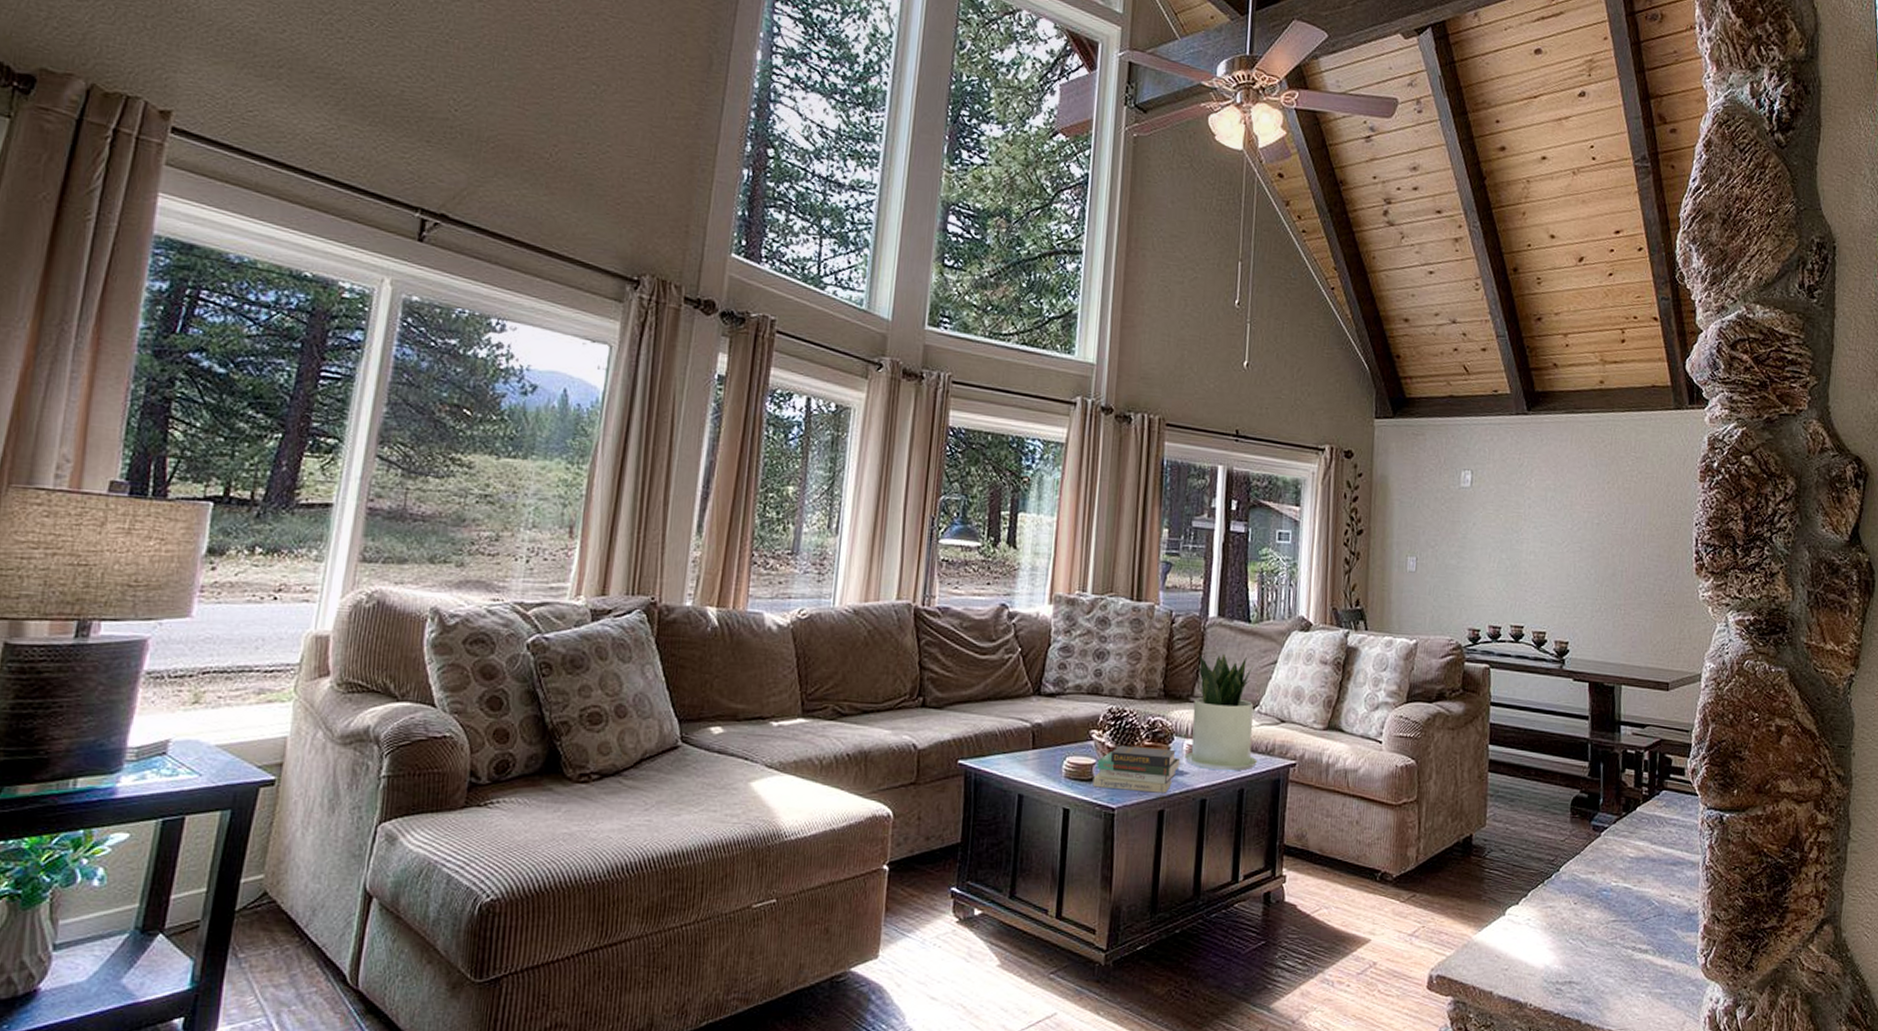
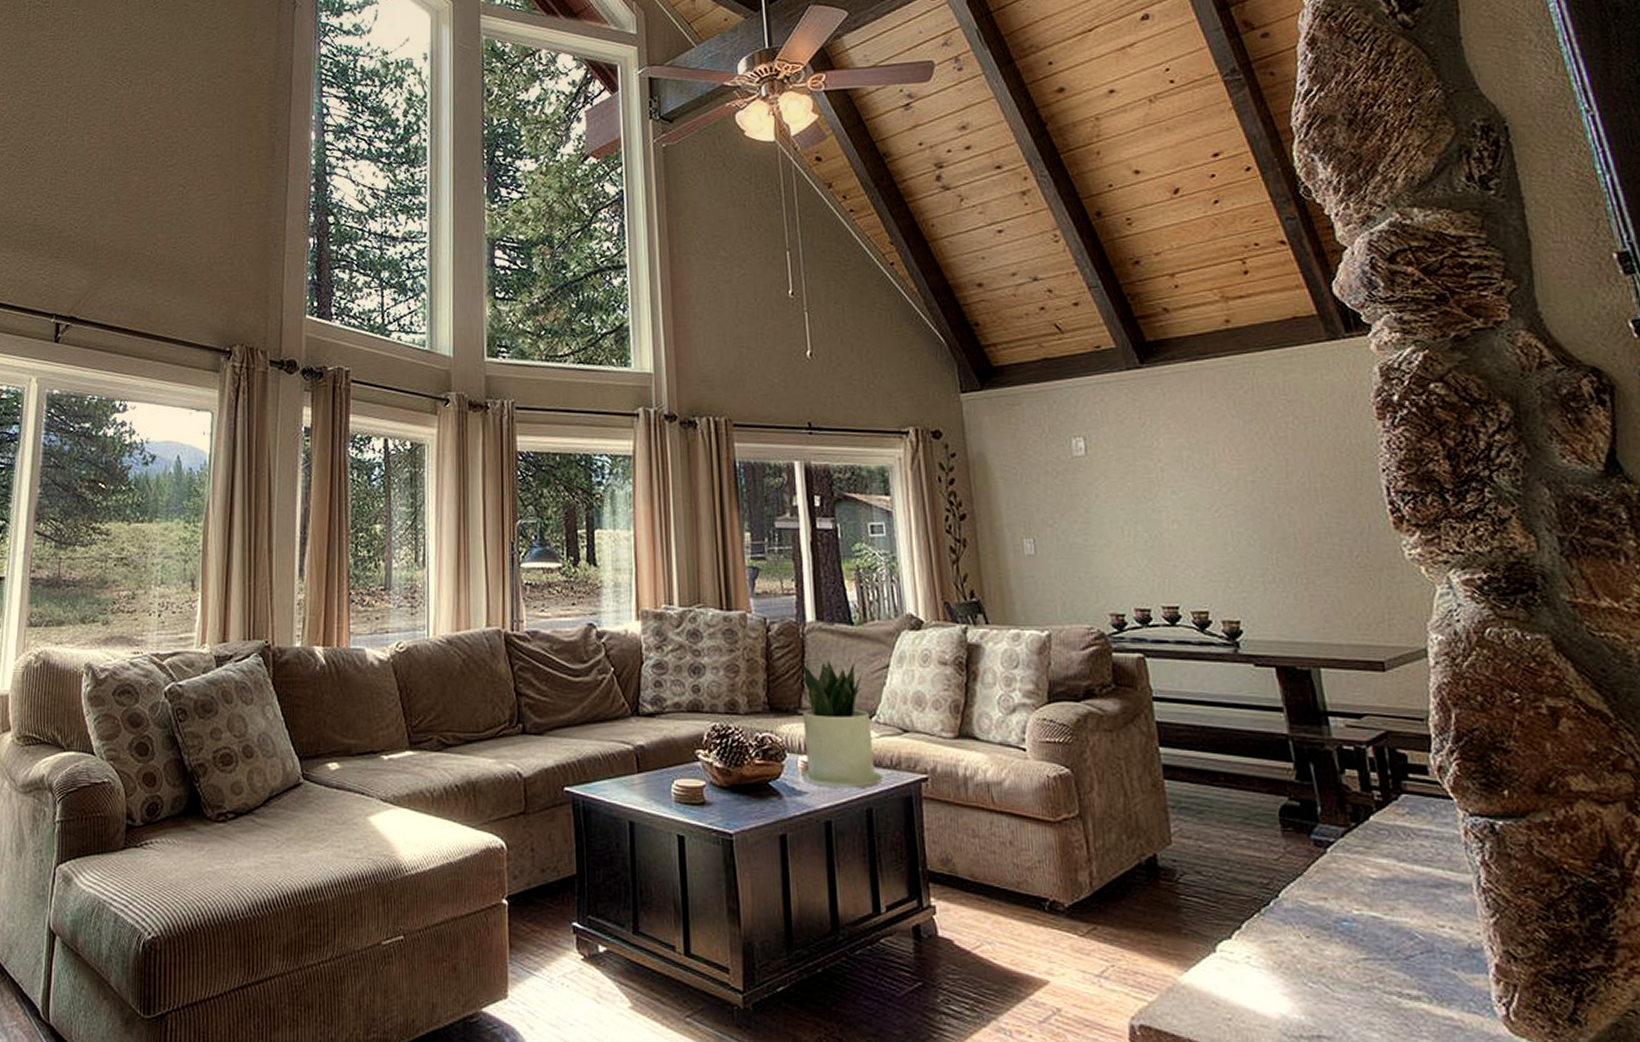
books: present [1092,745,1181,793] -> none [705,765,797,816]

